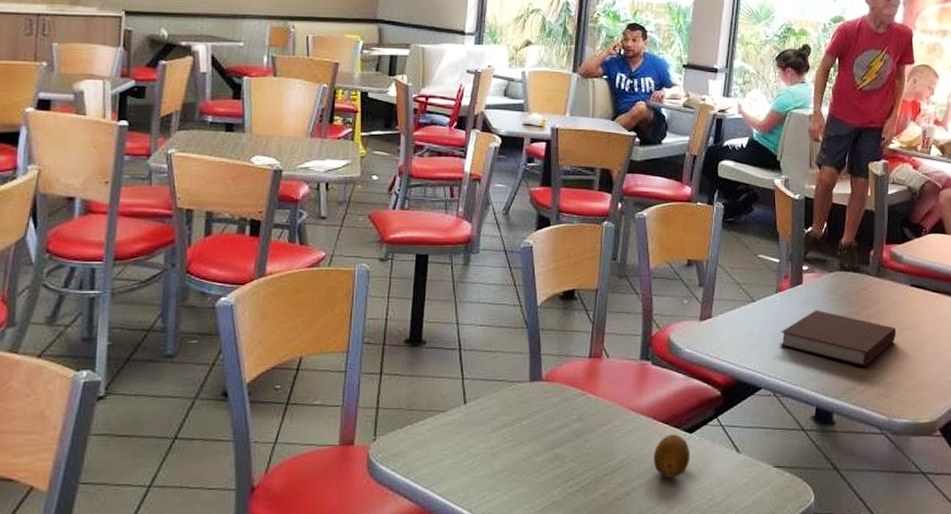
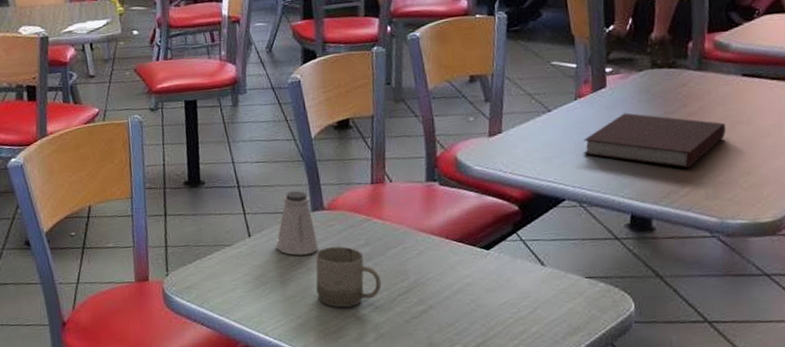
saltshaker: none [491,358,533,427] -> present [276,190,319,256]
cup: none [526,420,589,486] -> present [315,246,382,308]
fruit: present [653,434,690,478] -> none [448,252,490,295]

